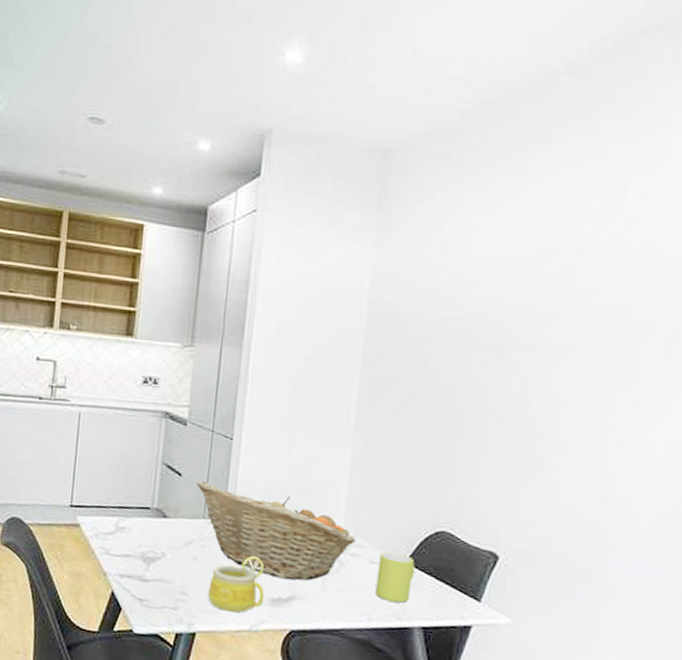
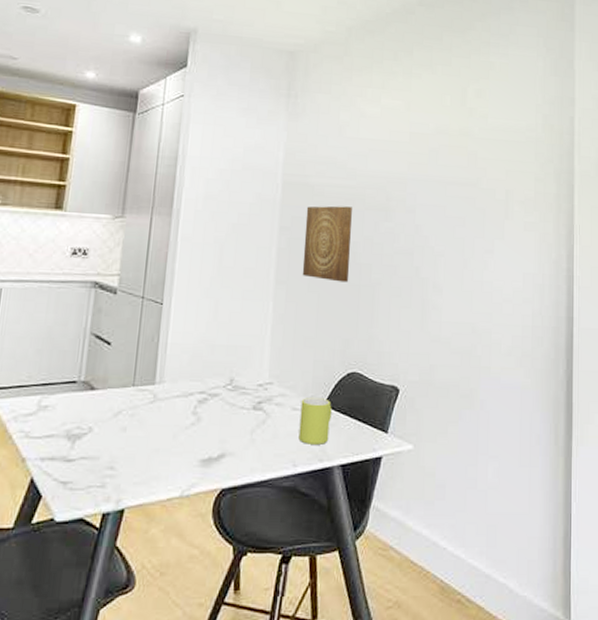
fruit basket: present [196,481,356,581] -> none [126,348,280,438]
mug: present [208,556,265,613] -> none [137,419,195,480]
wall art: none [387,339,453,430] -> present [302,206,352,282]

